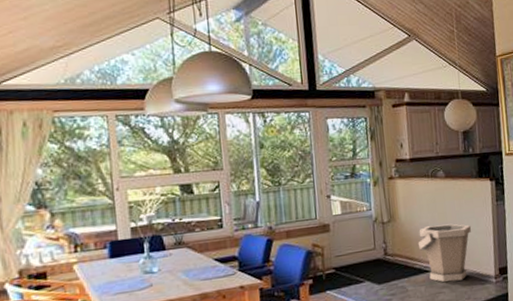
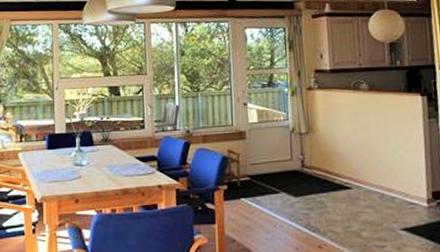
bucket: present [417,223,472,282] -> none [338,139,399,202]

